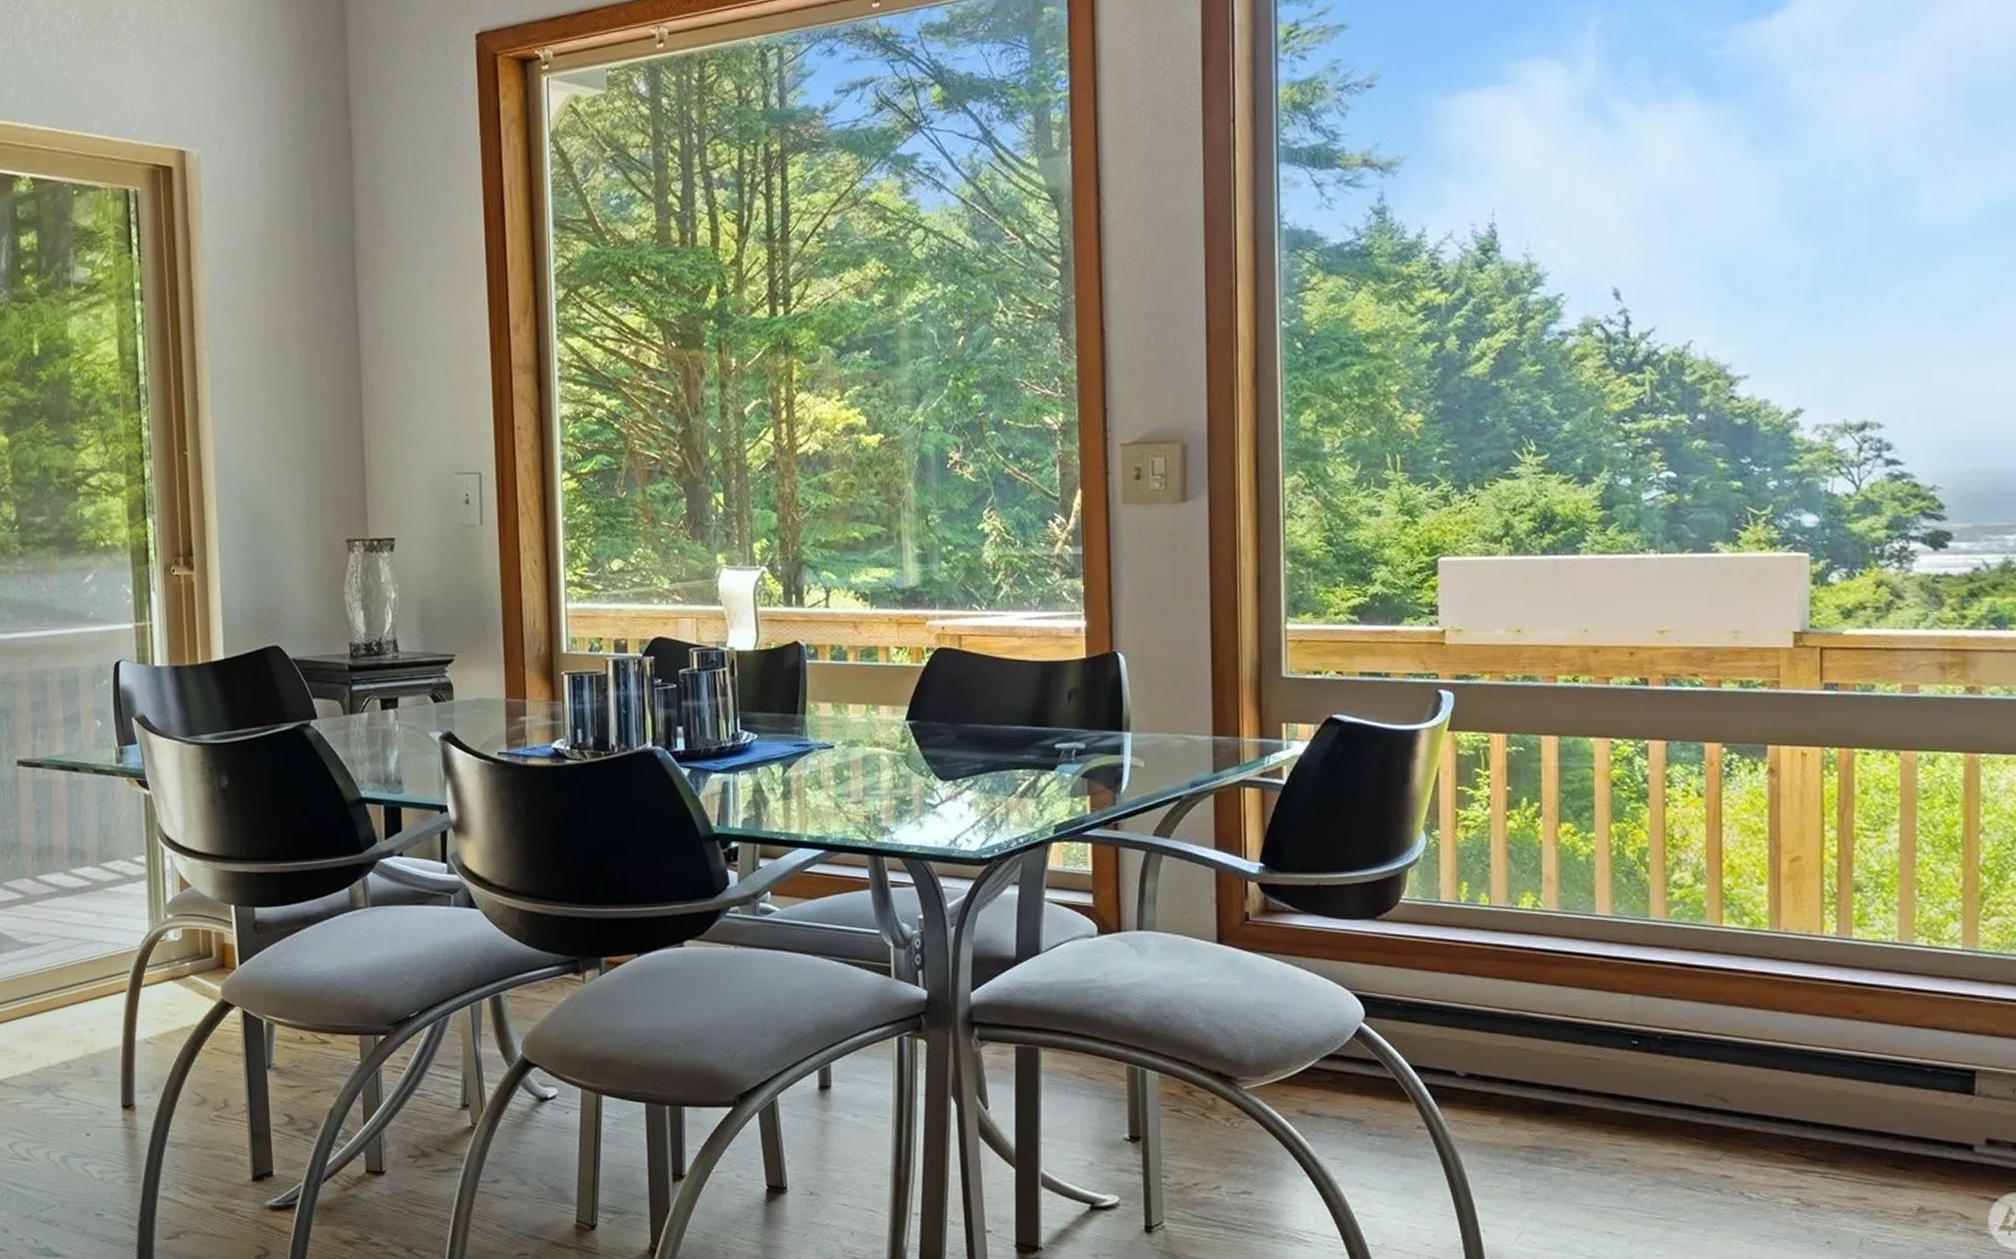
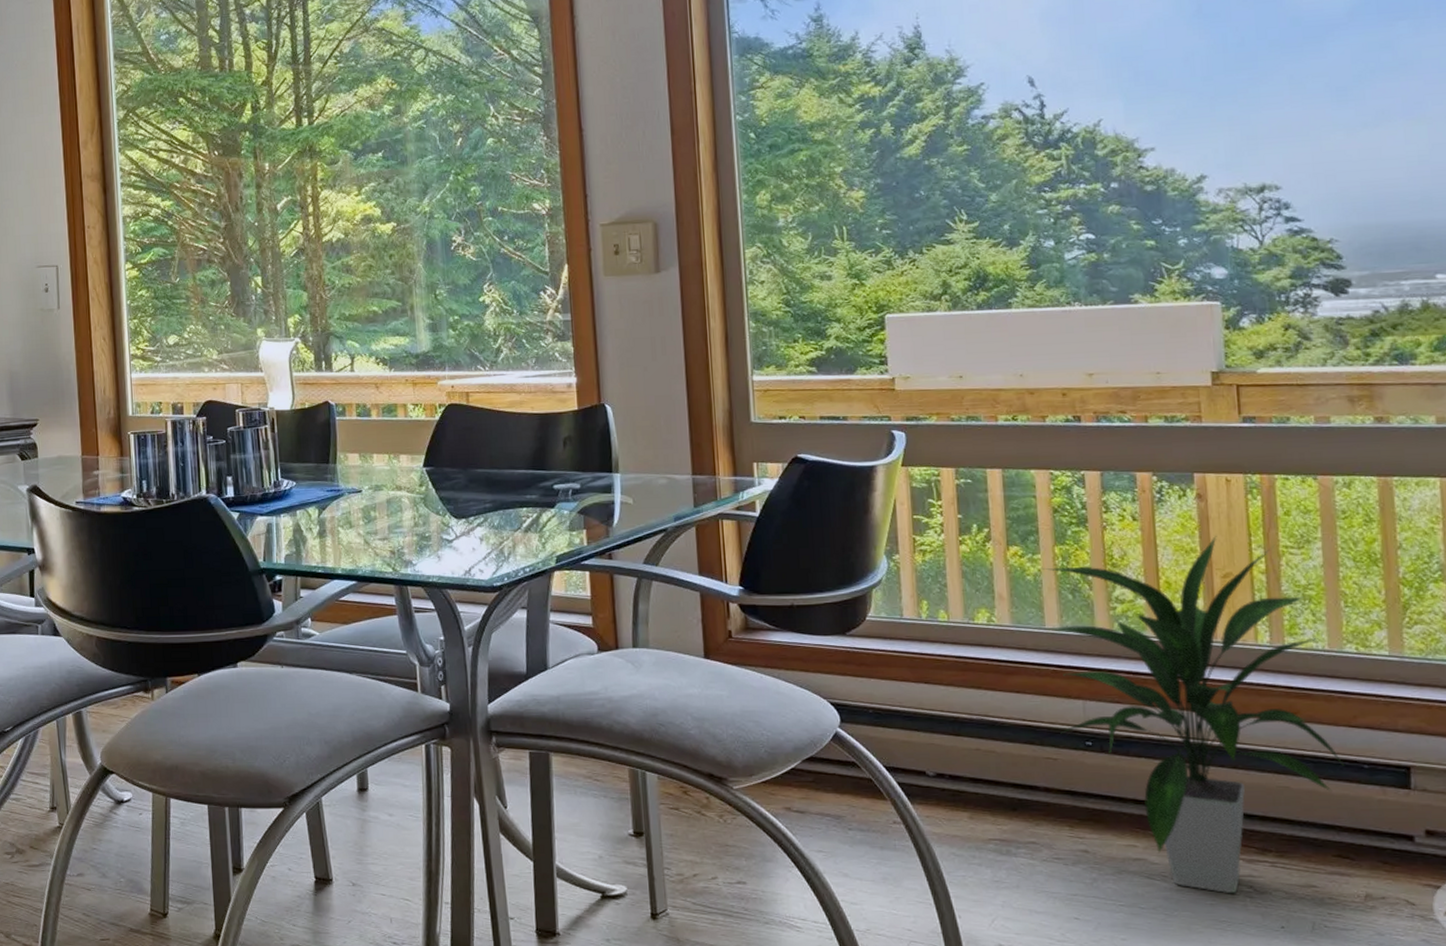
indoor plant: none [1588,815,1906,1207] -> present [1039,536,1344,894]

